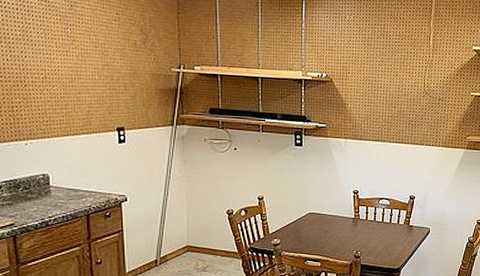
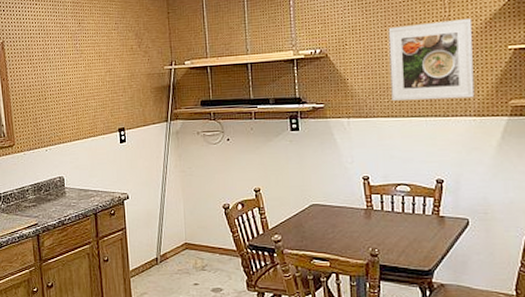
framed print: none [382,63,448,132] -> present [388,19,475,101]

